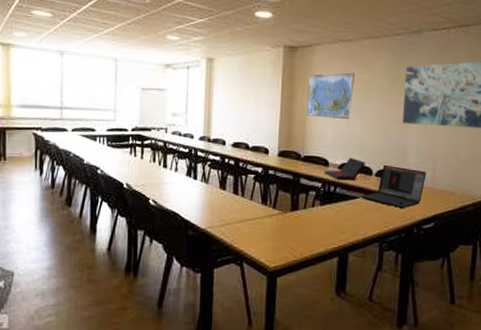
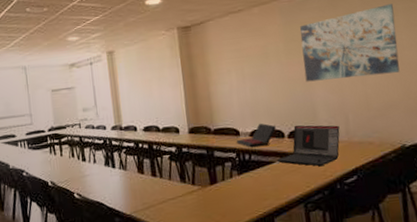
world map: present [307,72,355,119] -> none [205,41,253,90]

